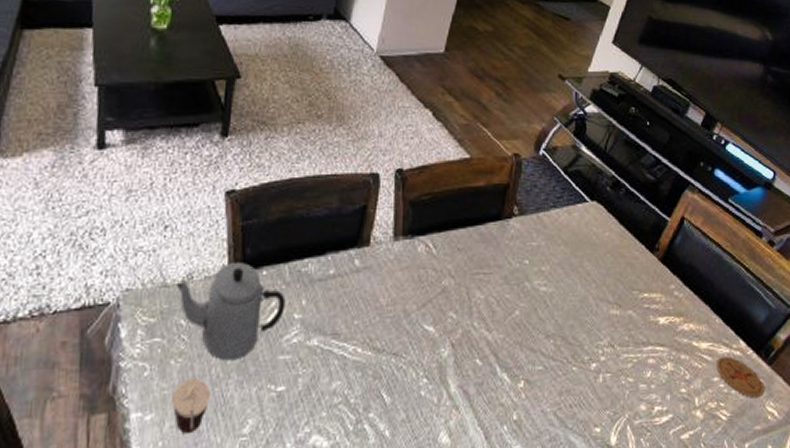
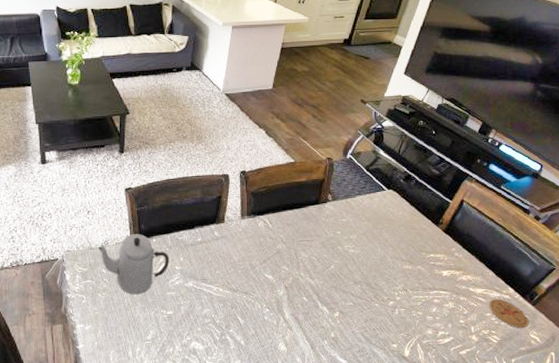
cup: present [172,379,212,434] -> none [101,305,126,338]

